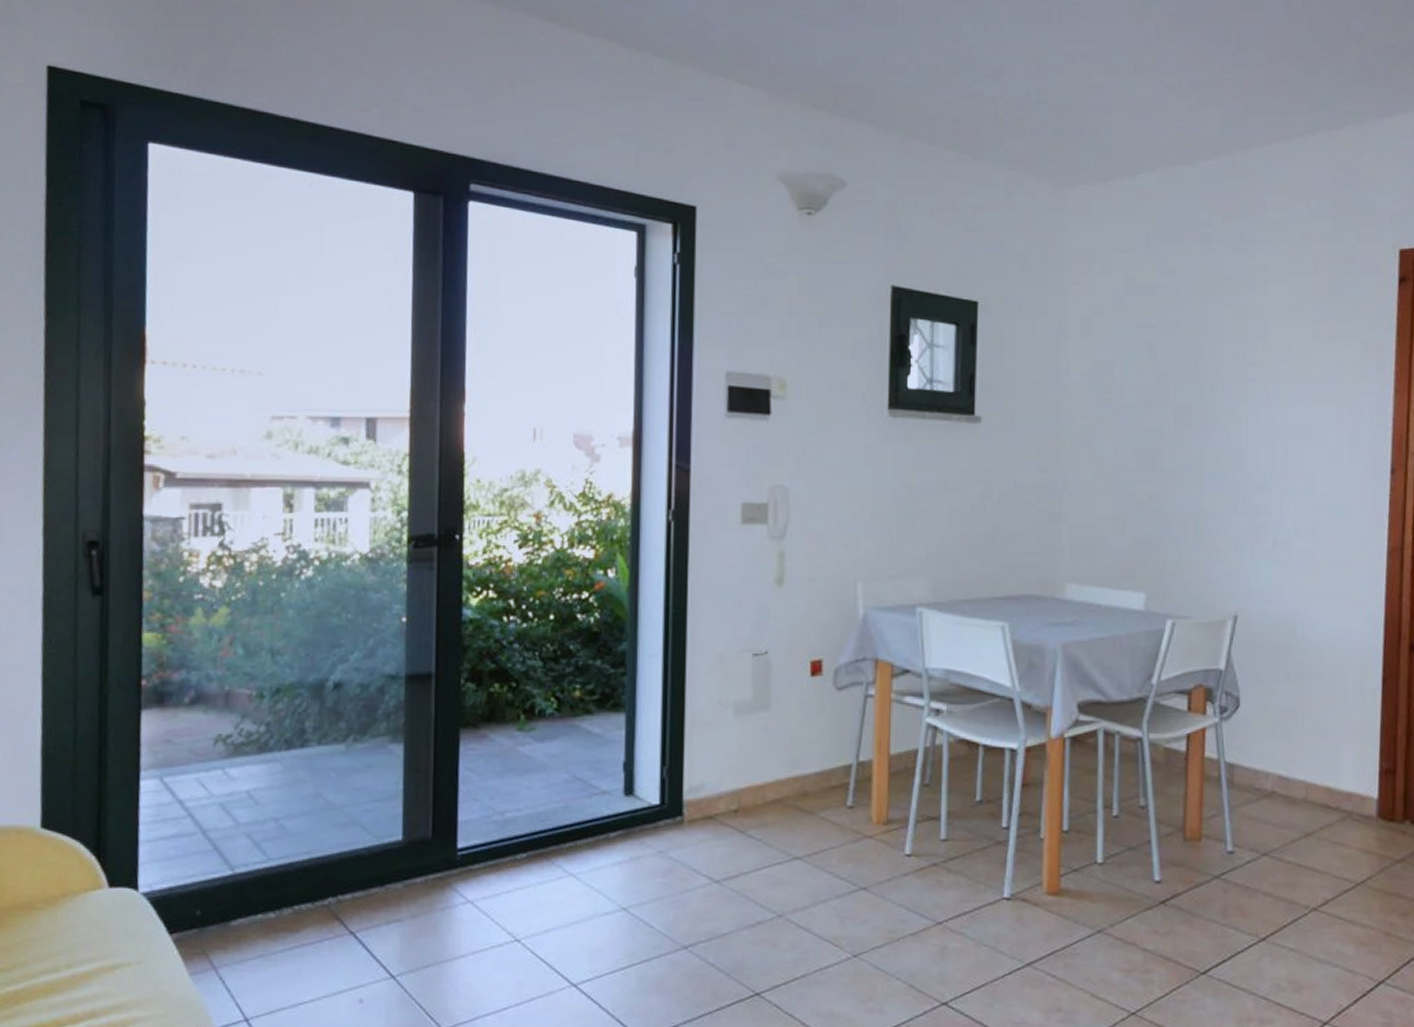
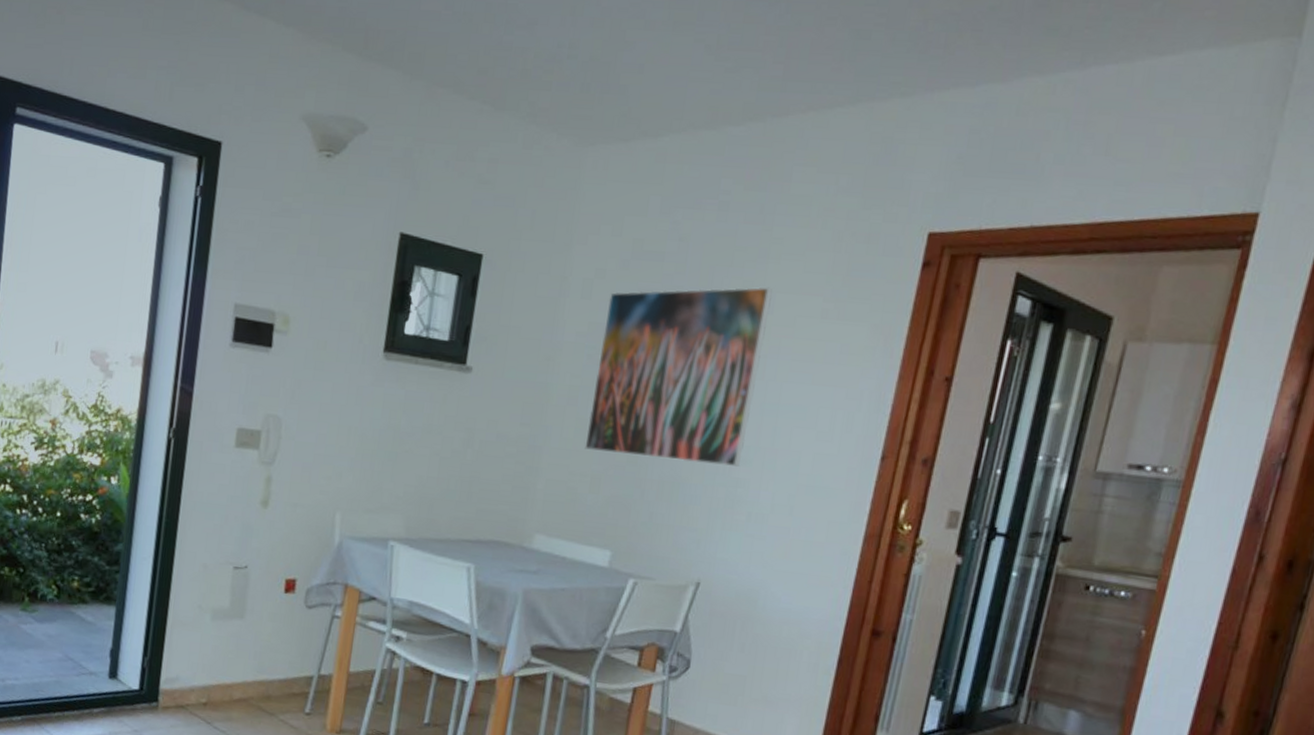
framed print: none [1104,313,1264,494] -> present [584,287,772,467]

